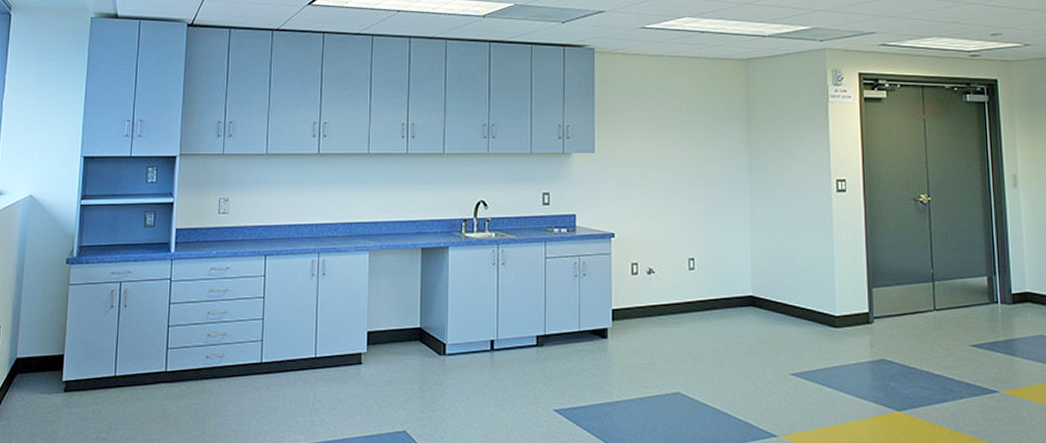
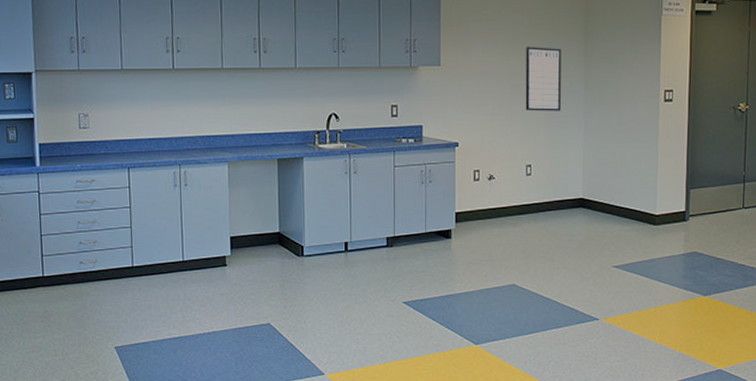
writing board: none [685,134,724,201] -> present [525,47,561,111]

